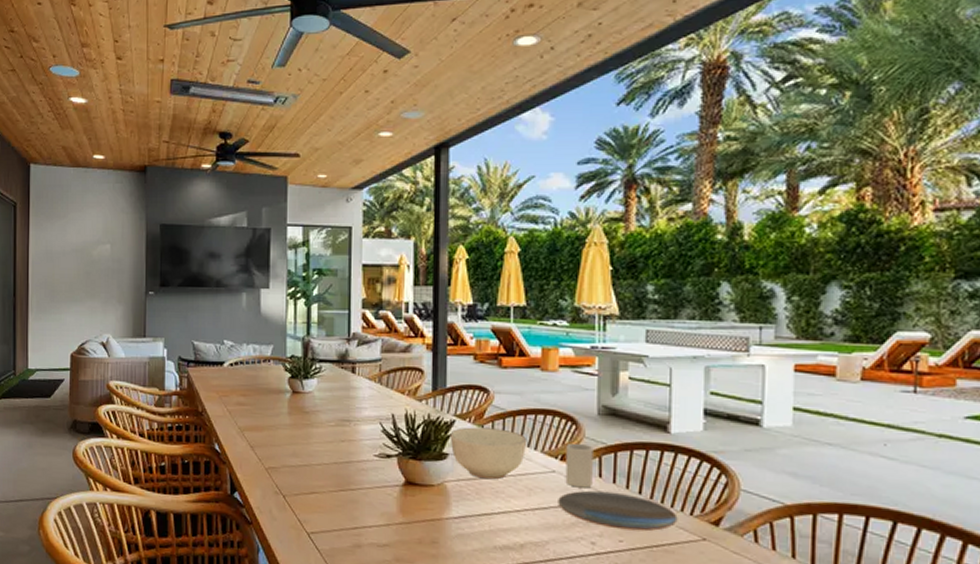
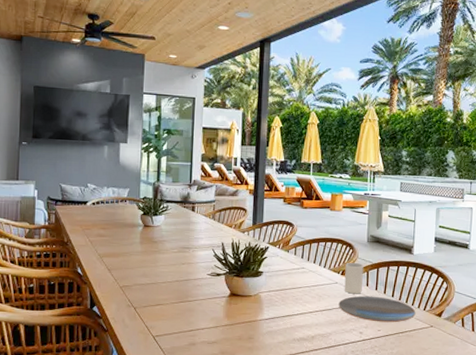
bowl: present [450,427,528,480] -> none [264,252,319,290]

